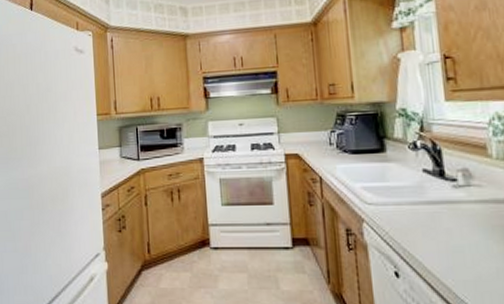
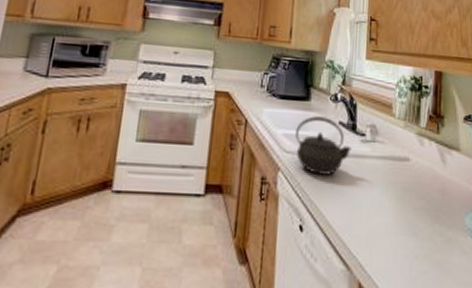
kettle: none [375,166,442,223] -> present [295,116,351,175]

